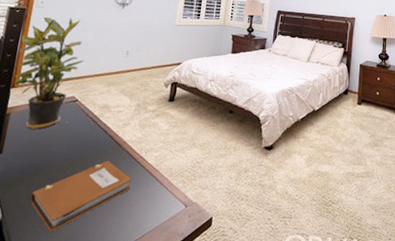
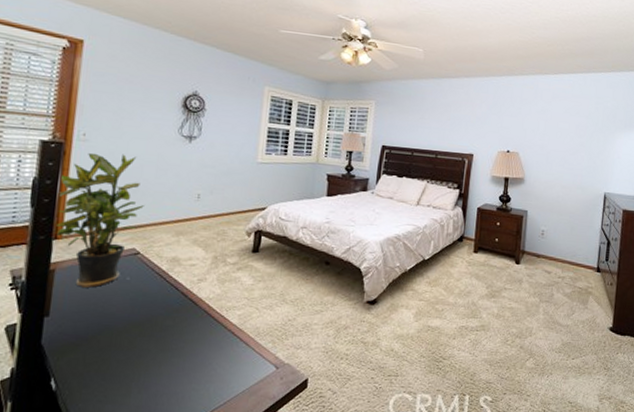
notebook: present [30,160,132,233] -> none [89,320,212,402]

